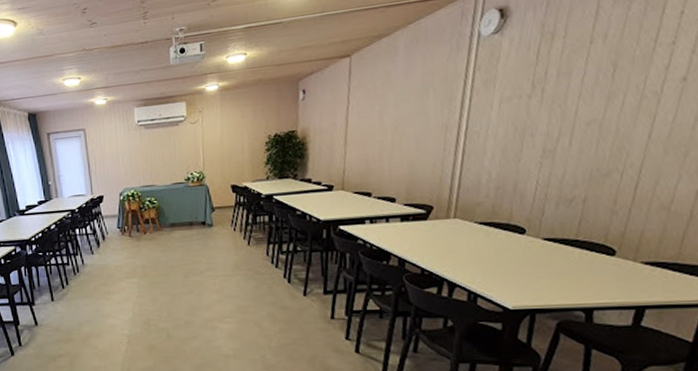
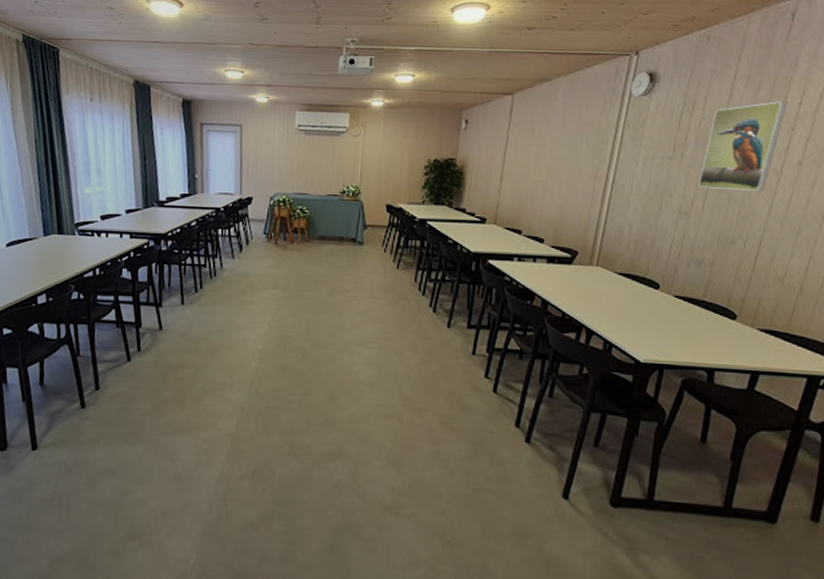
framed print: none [563,13,666,122] -> present [698,101,787,192]

